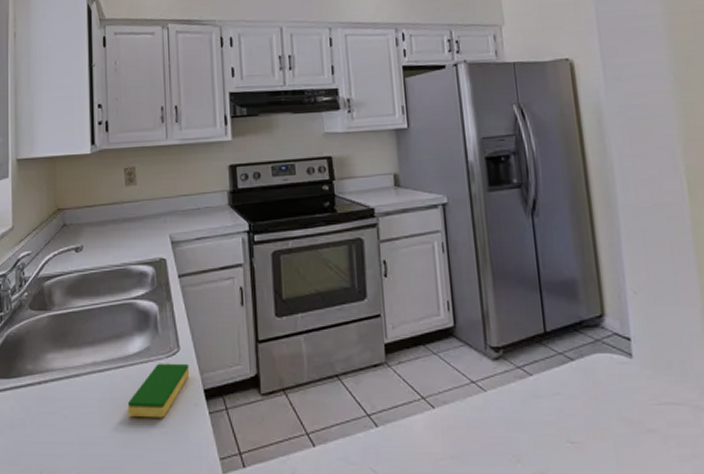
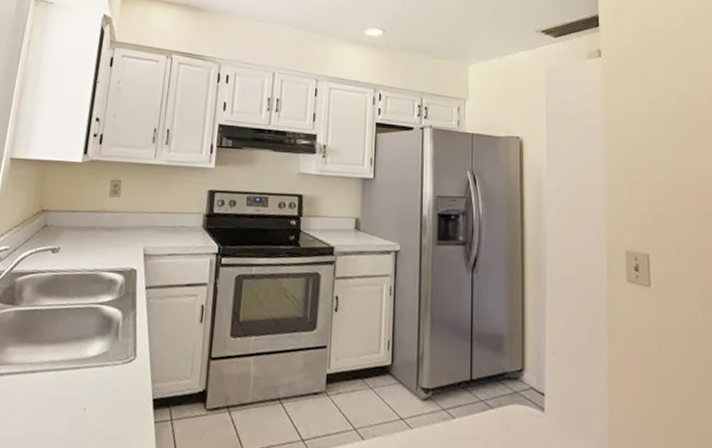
dish sponge: present [127,363,190,418] -> none [76,369,142,422]

